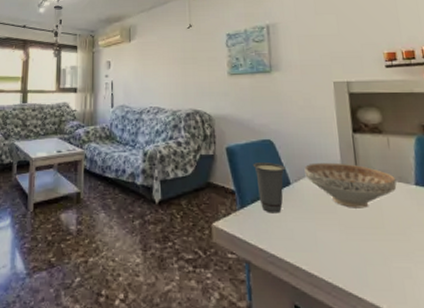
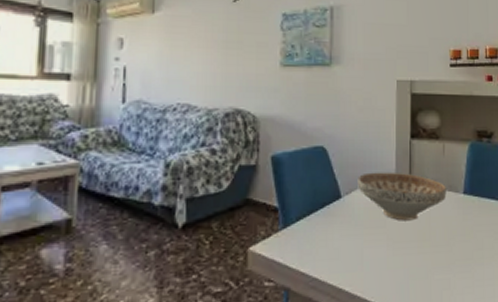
cup: present [252,163,285,214] -> none [301,173,337,232]

